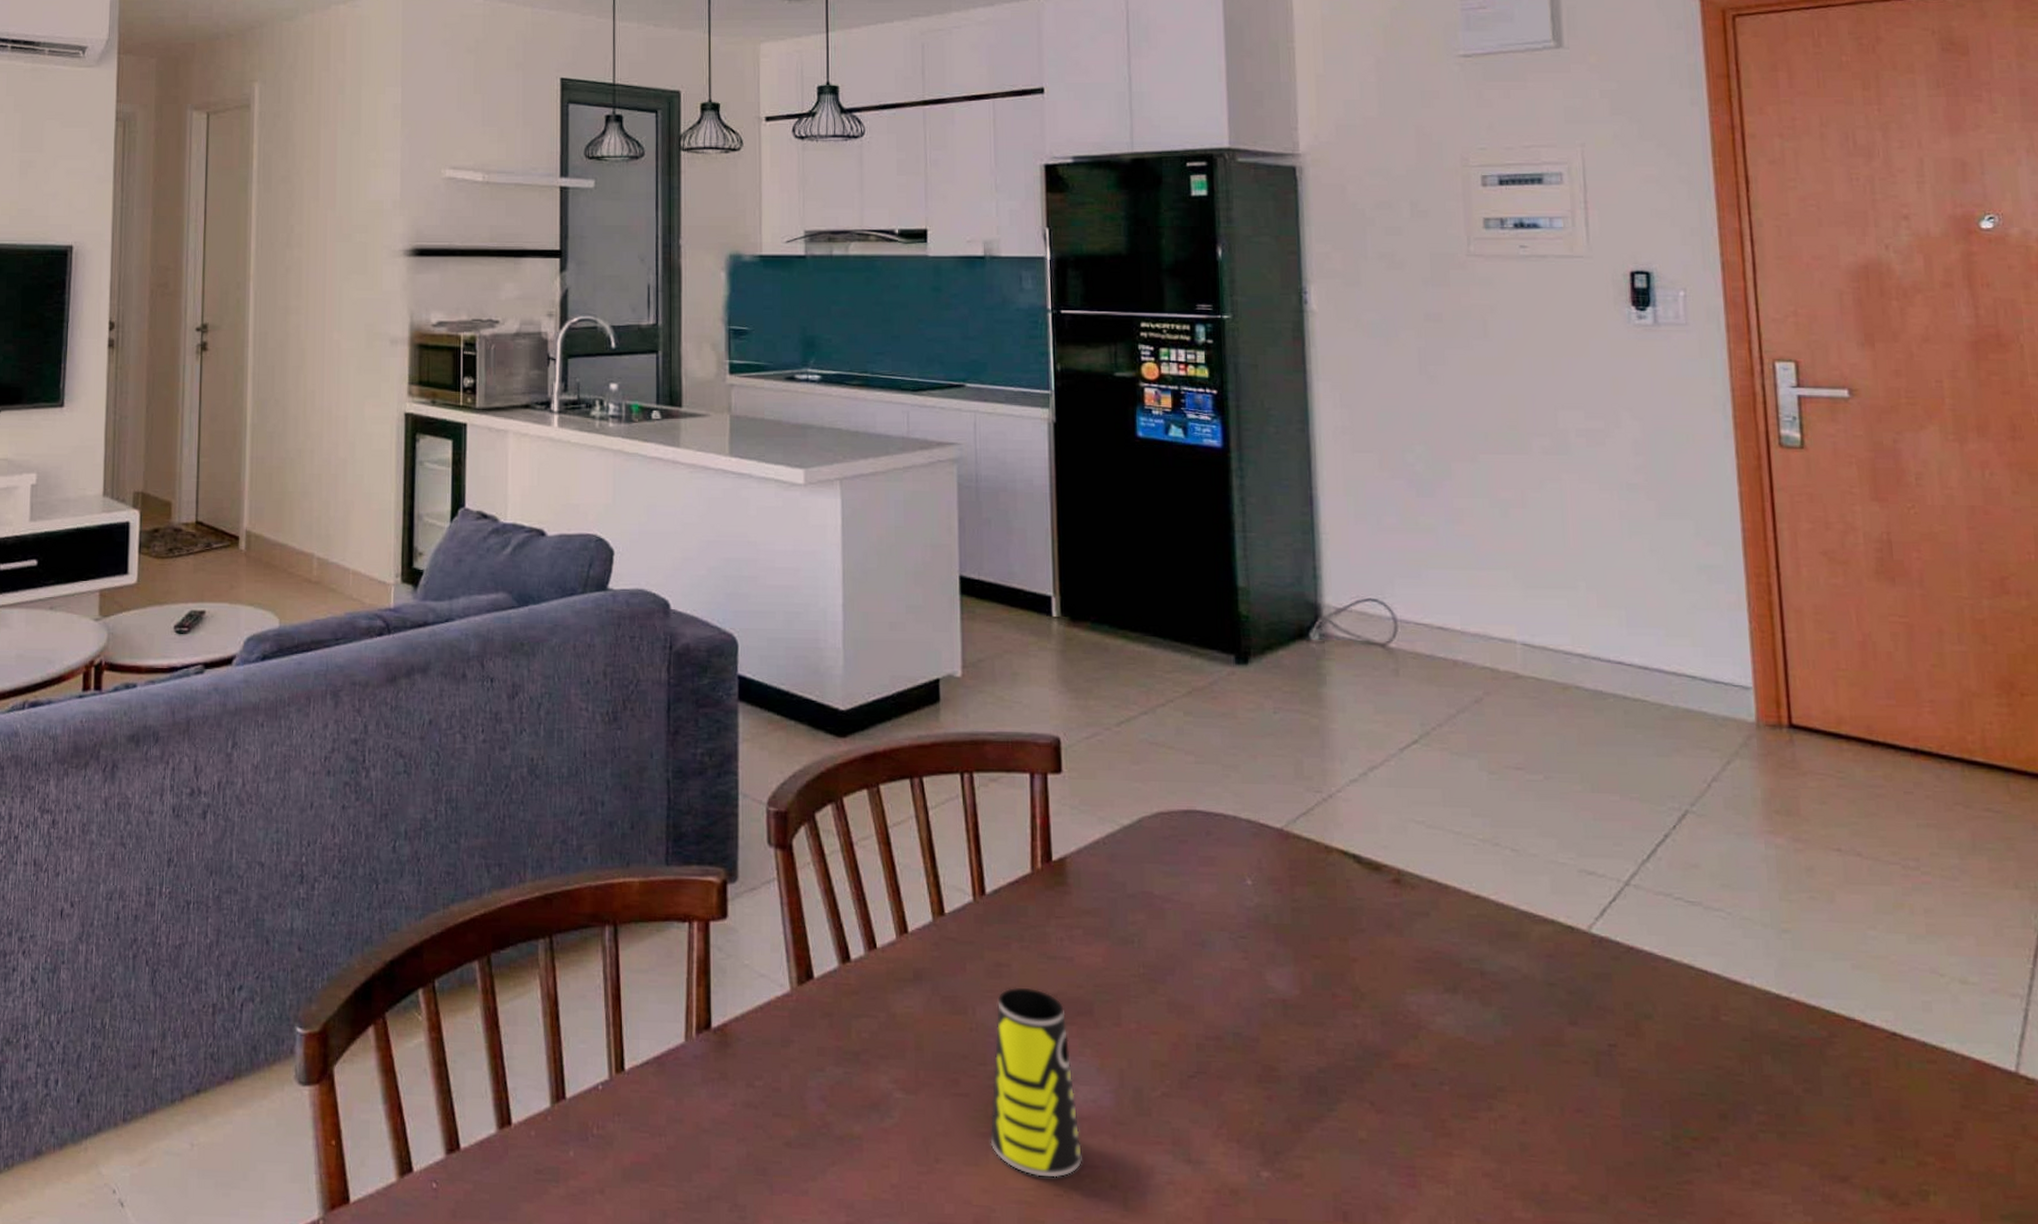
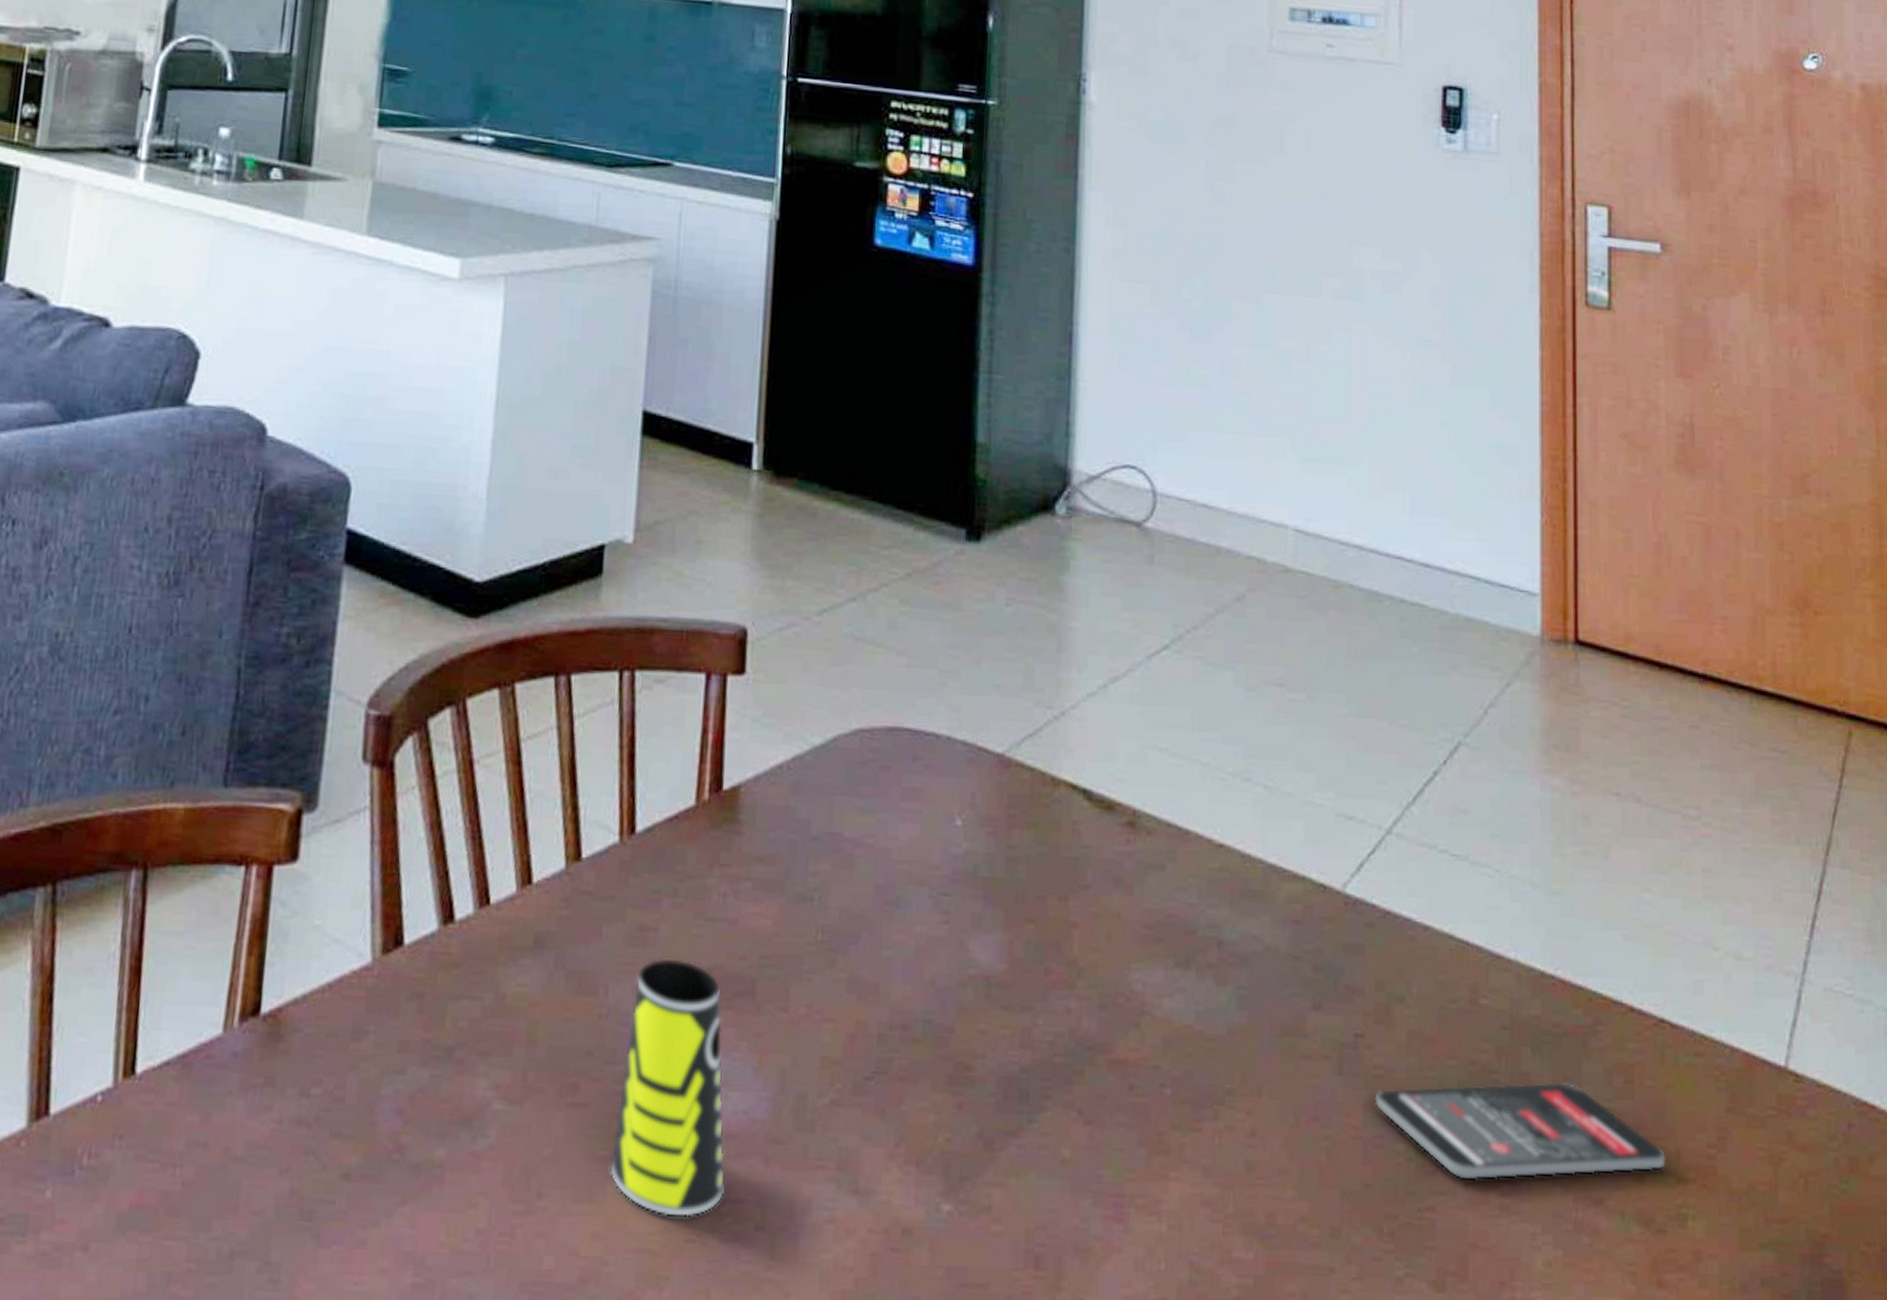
smartphone: none [1632,1083,1905,1160] -> present [1376,1082,1666,1180]

